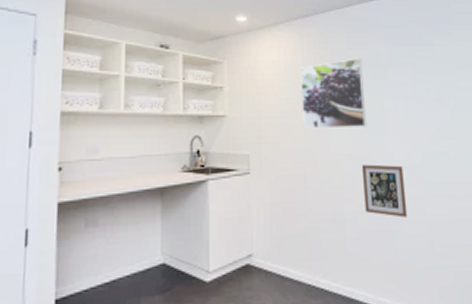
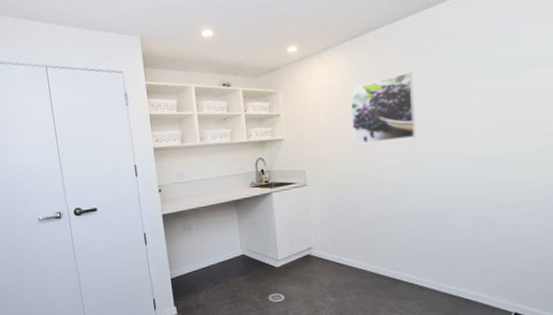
picture frame: present [361,164,408,218] -> none [409,170,454,215]

